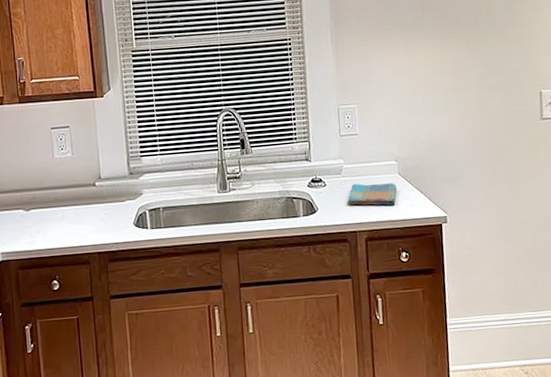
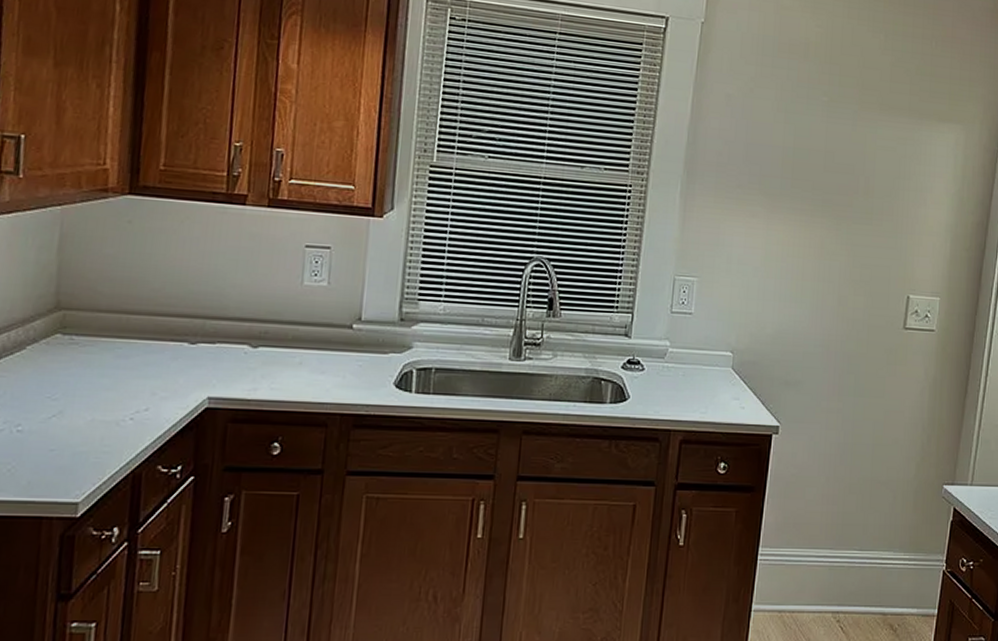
dish towel: present [347,183,397,205] -> none [666,373,727,404]

